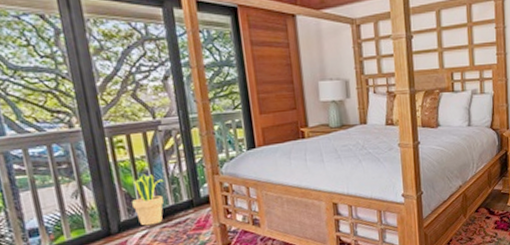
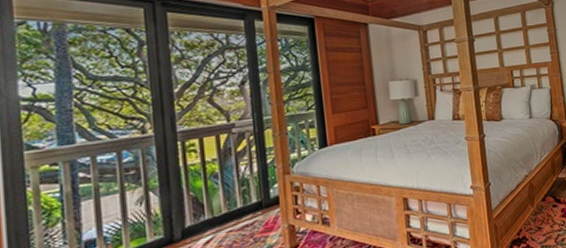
potted plant: present [132,173,165,226] -> none [199,176,234,231]

